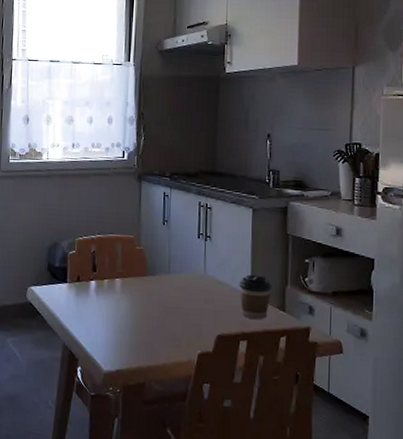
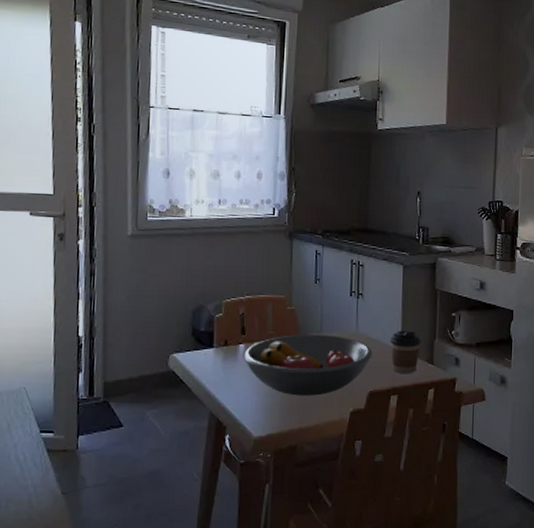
fruit bowl: none [94,274,221,336] -> present [243,334,373,396]

